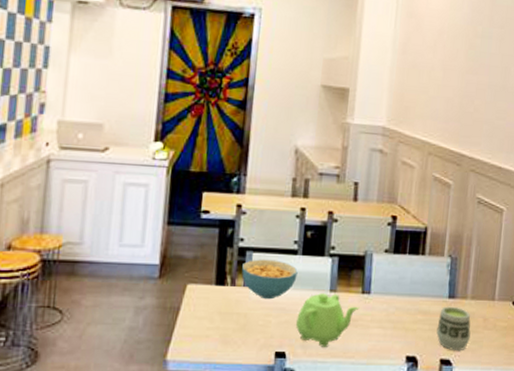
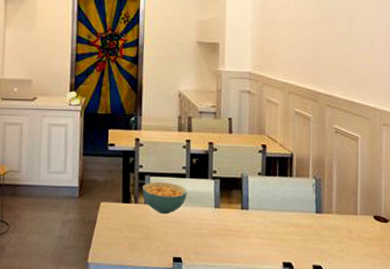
teapot: present [296,293,360,347] -> none [189,209,240,254]
cup: present [436,306,471,351] -> none [308,220,338,259]

